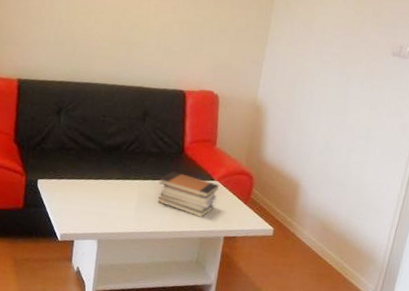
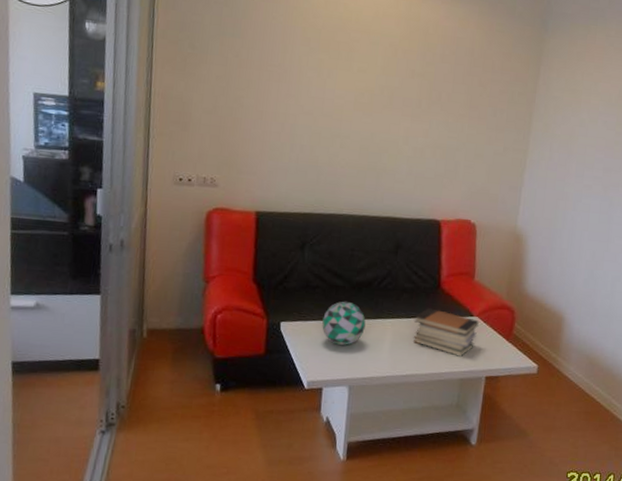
decorative ball: none [75,162,115,203] -> present [322,301,366,345]

